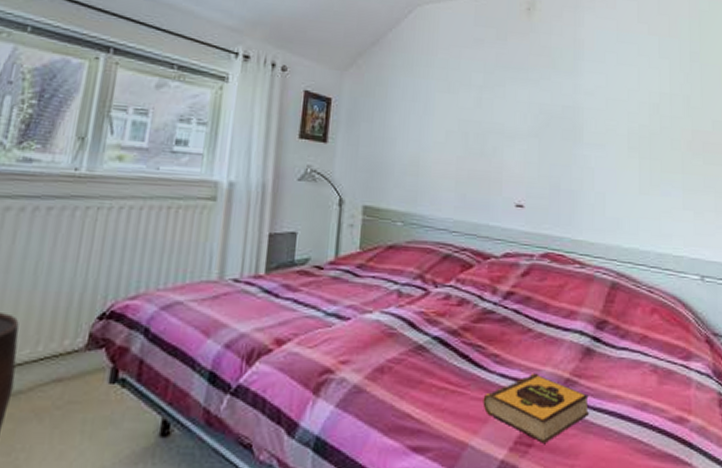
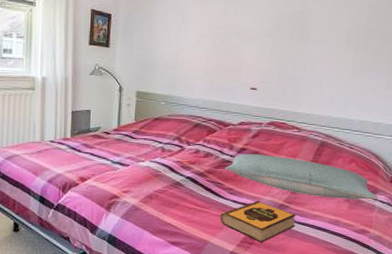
pillow: none [487,299,695,369] -> present [225,153,379,200]

